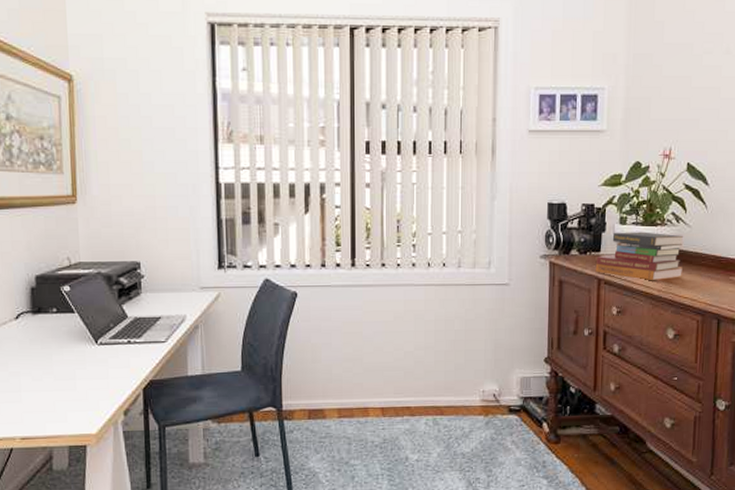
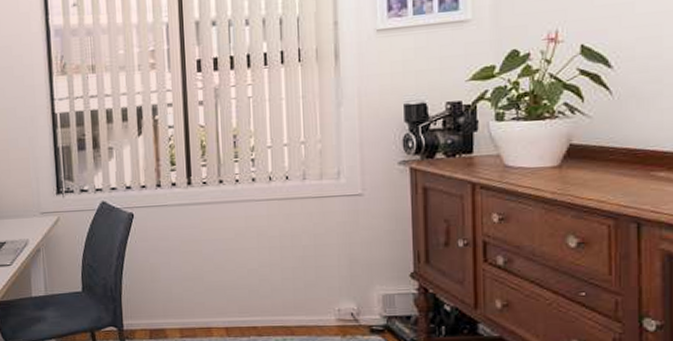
books: present [595,232,684,281] -> none [467,127,585,183]

